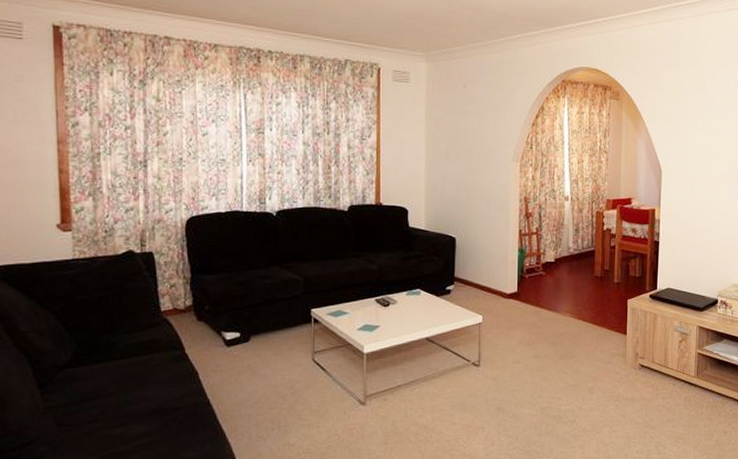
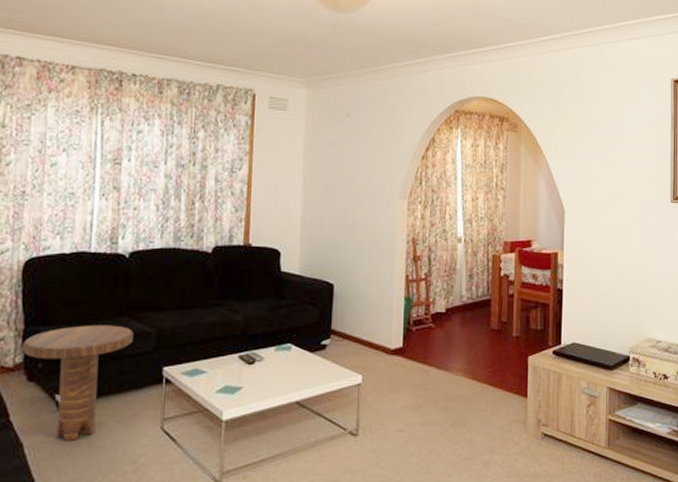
side table: none [191,273,285,370] -> present [23,325,134,441]

